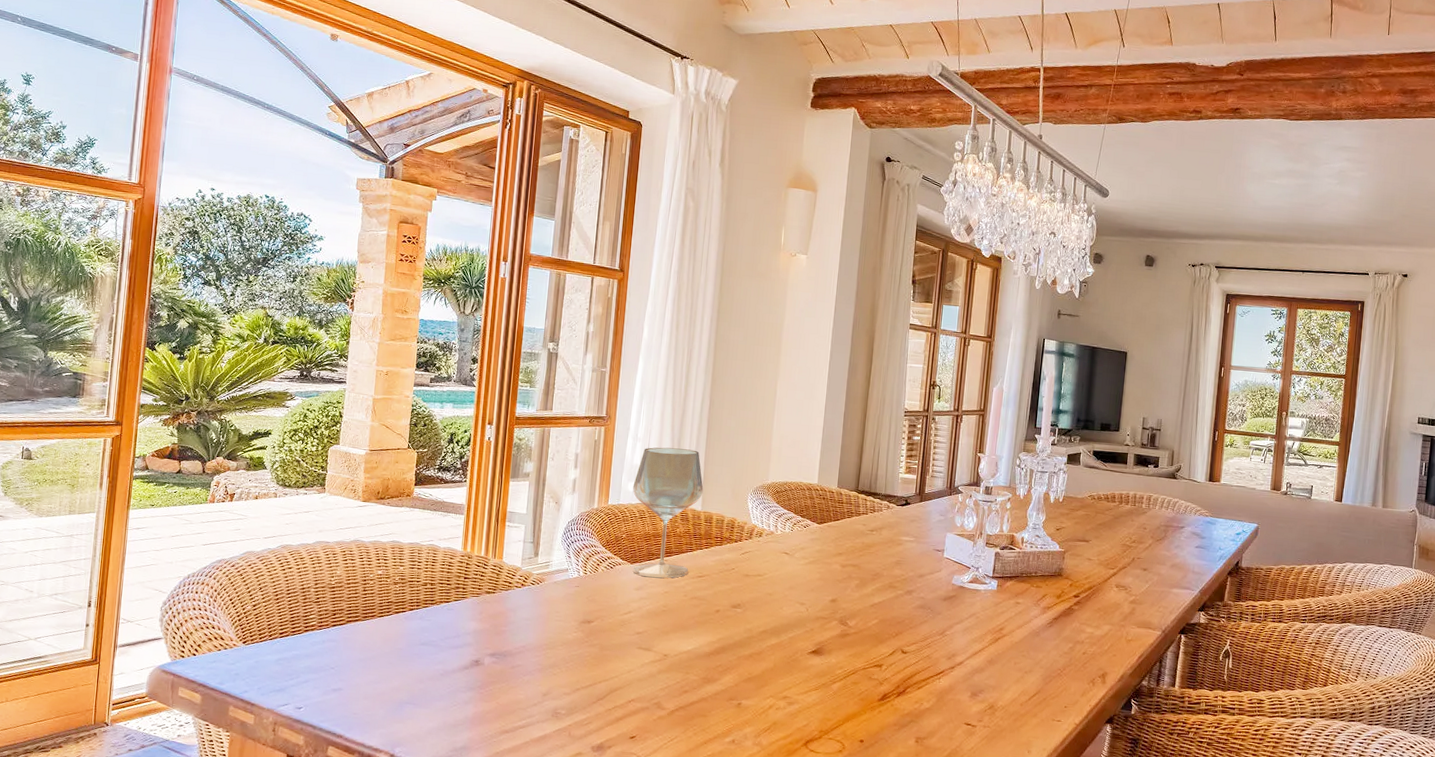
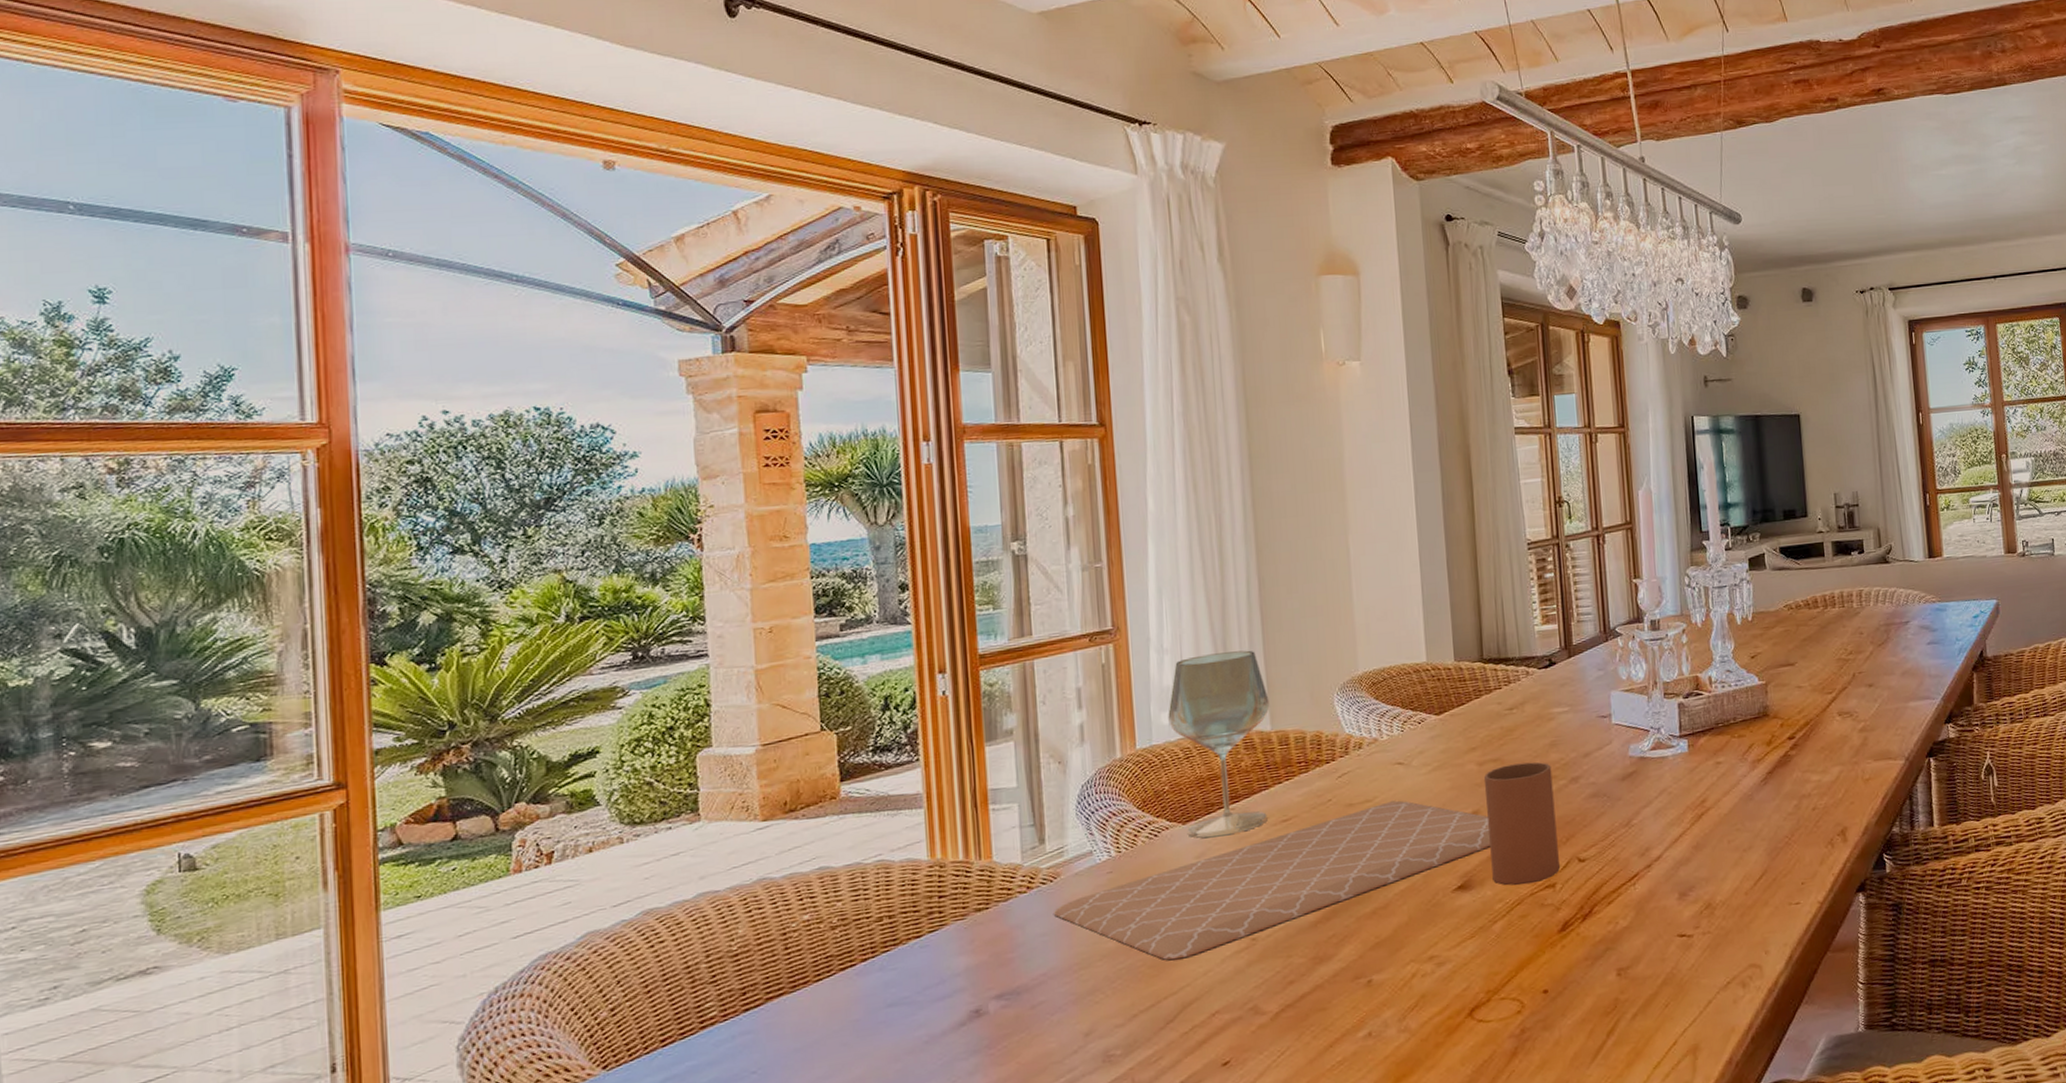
placemat: none [536,579,843,658] -> present [1054,800,1492,961]
cup: none [838,571,894,661] -> present [1483,762,1560,886]

